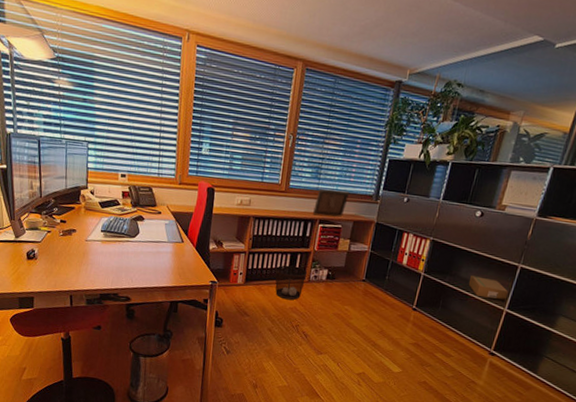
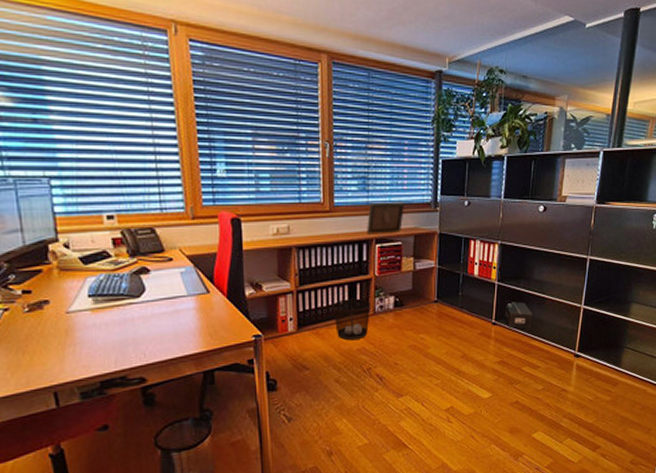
box: none [424,293,454,321] -> present [503,301,533,329]
box: present [468,275,509,302] -> none [543,276,583,299]

